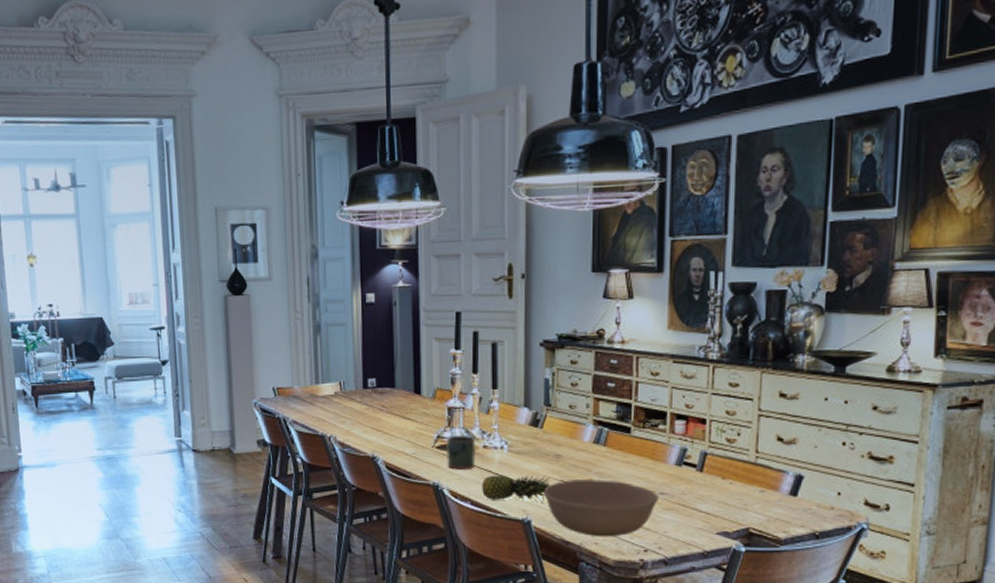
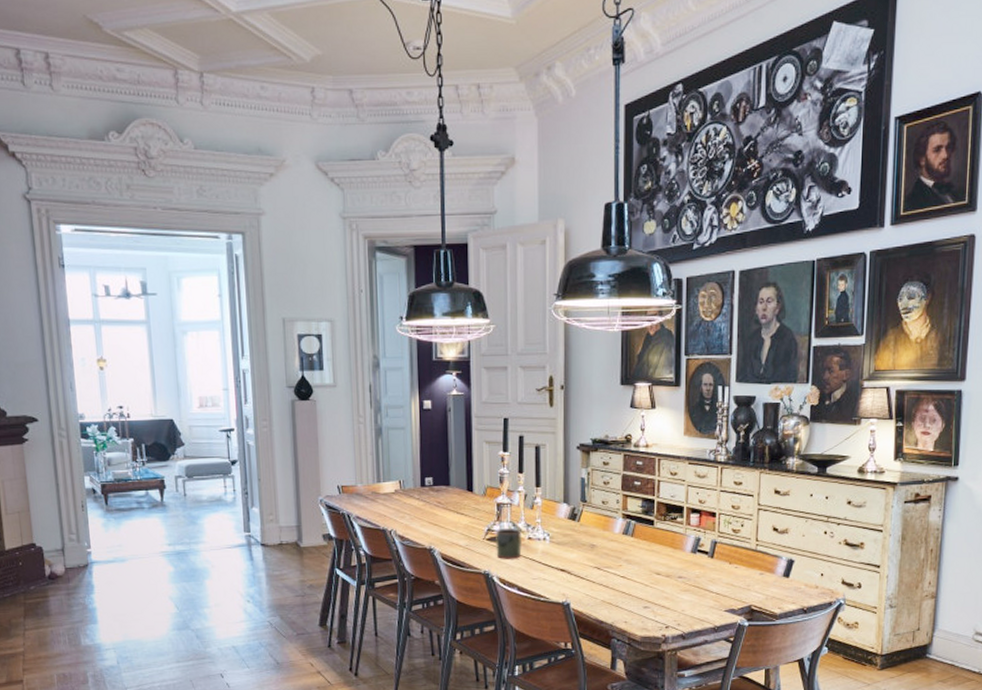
fruit: present [482,475,550,503] -> none [527,563,586,587]
bowl: present [544,479,658,537] -> none [581,566,677,616]

